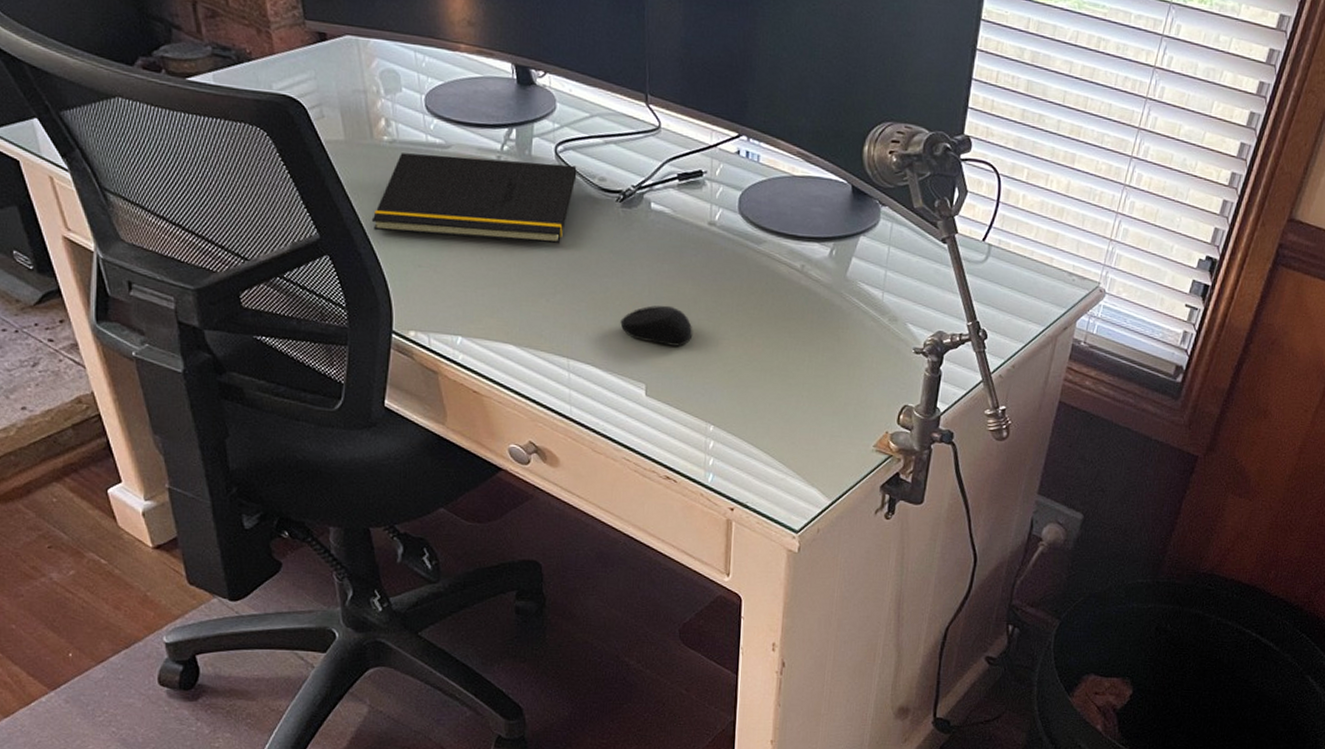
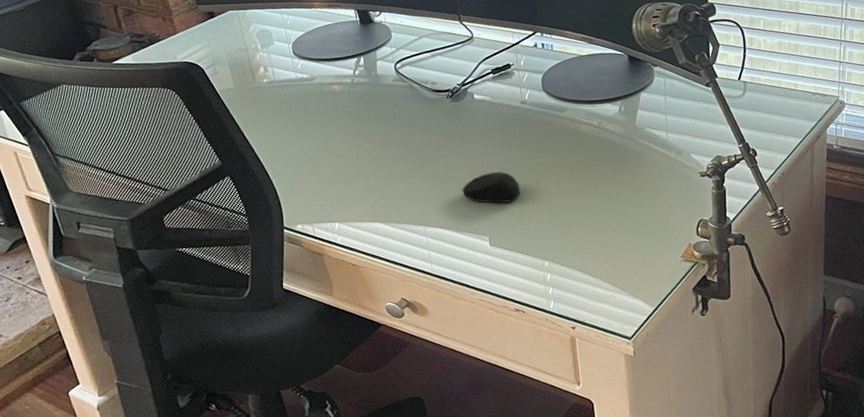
notepad: present [371,153,577,244] -> none [260,77,414,151]

